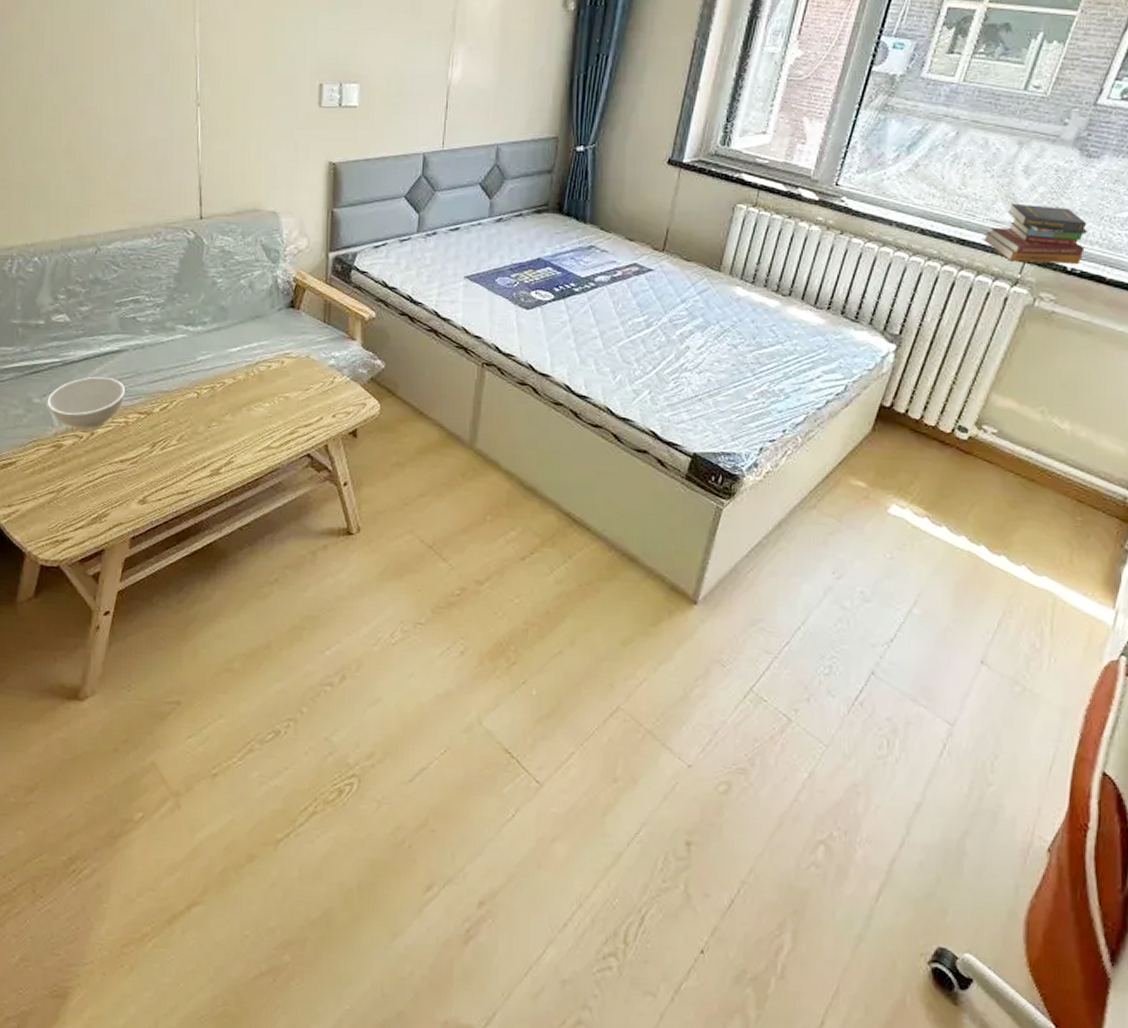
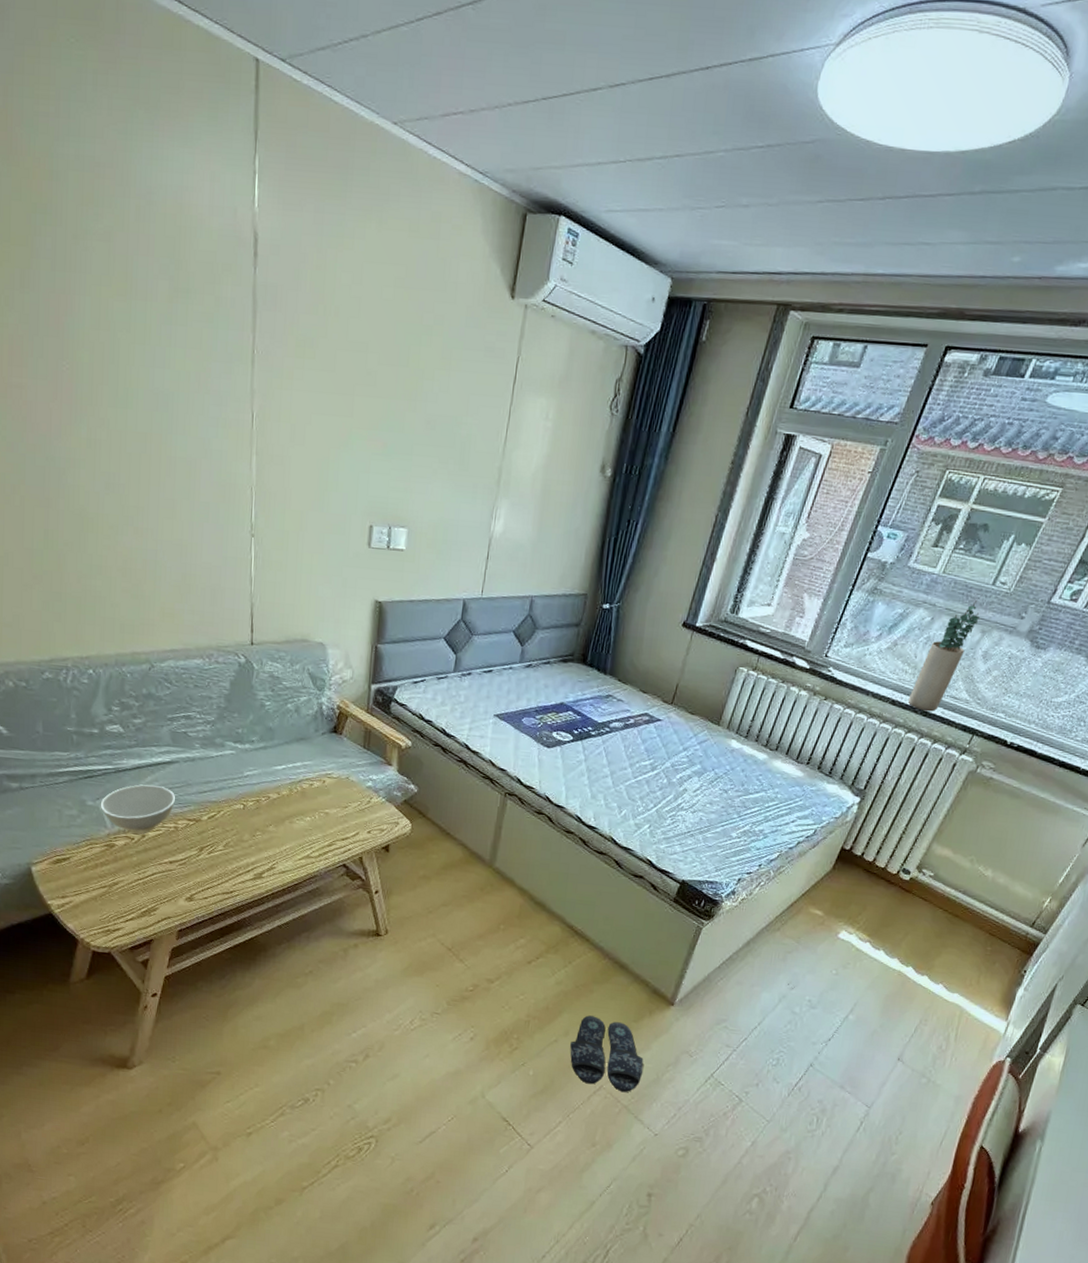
slippers: none [578,620,667,713] -> present [570,1015,644,1092]
vase: none [939,109,1013,240] -> present [907,600,979,712]
books: present [984,203,1087,265] -> none [943,683,1029,740]

